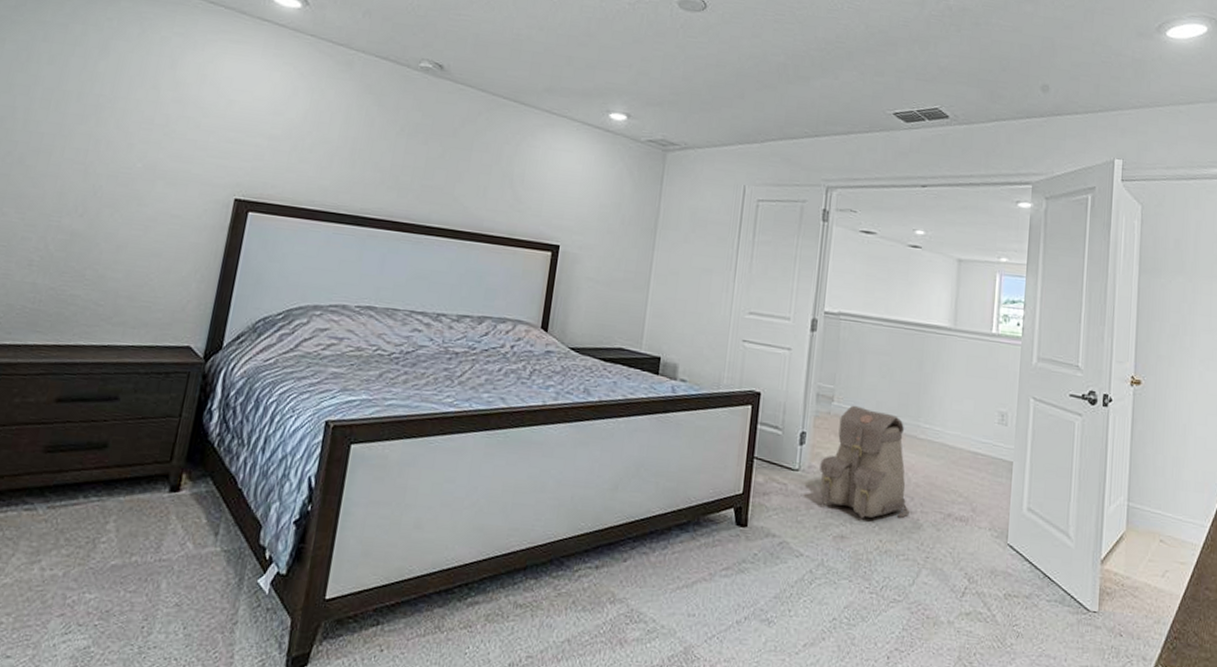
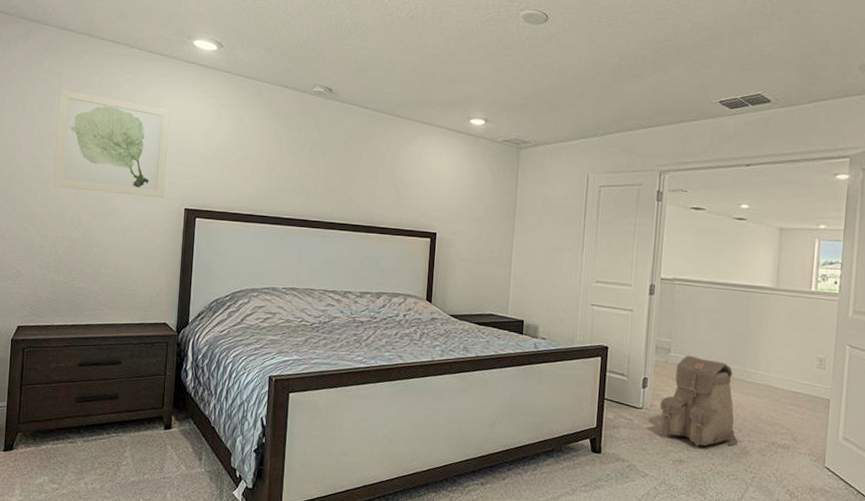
wall art: none [53,39,230,185] -> present [53,89,170,199]

